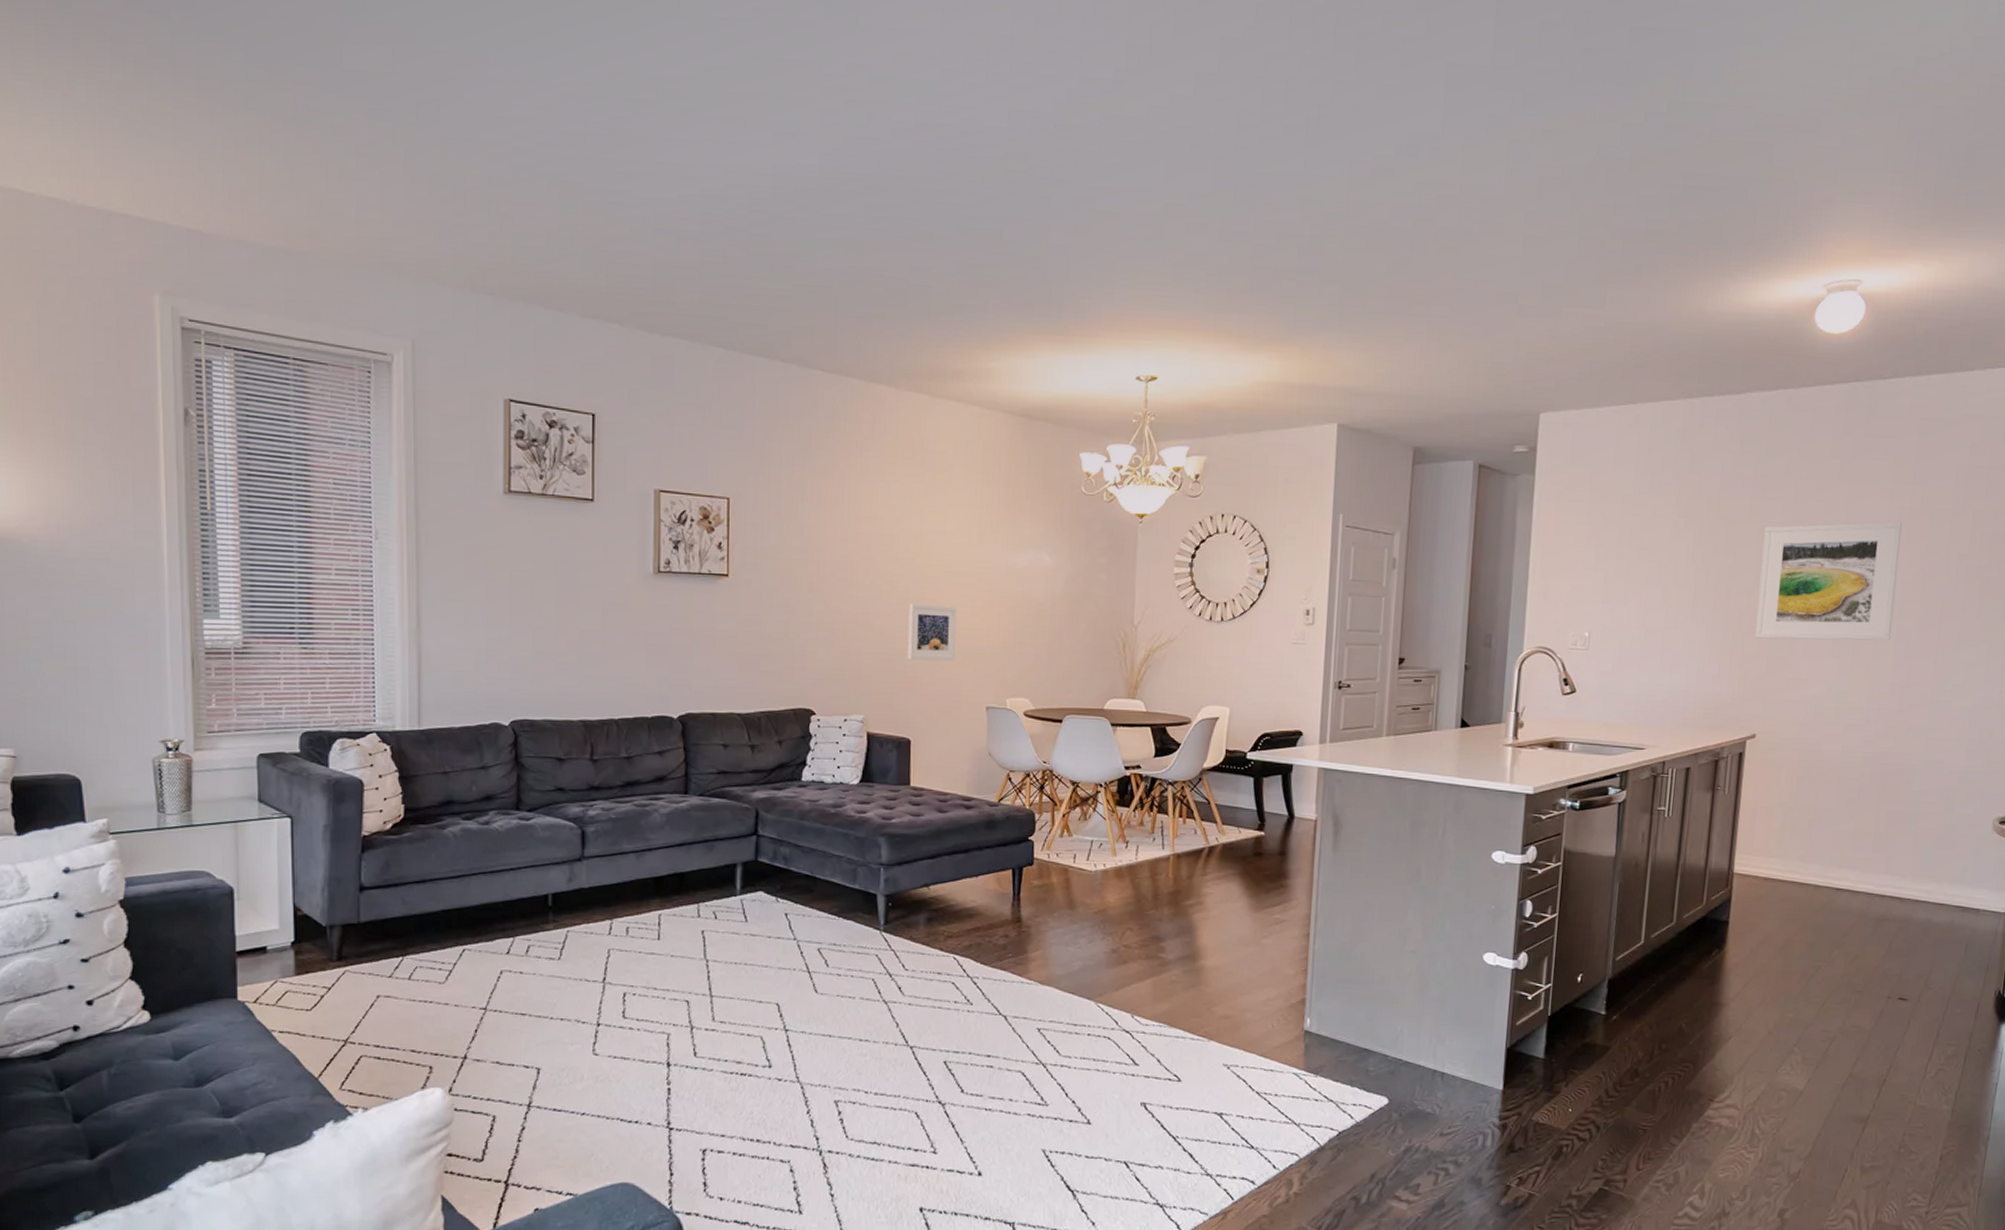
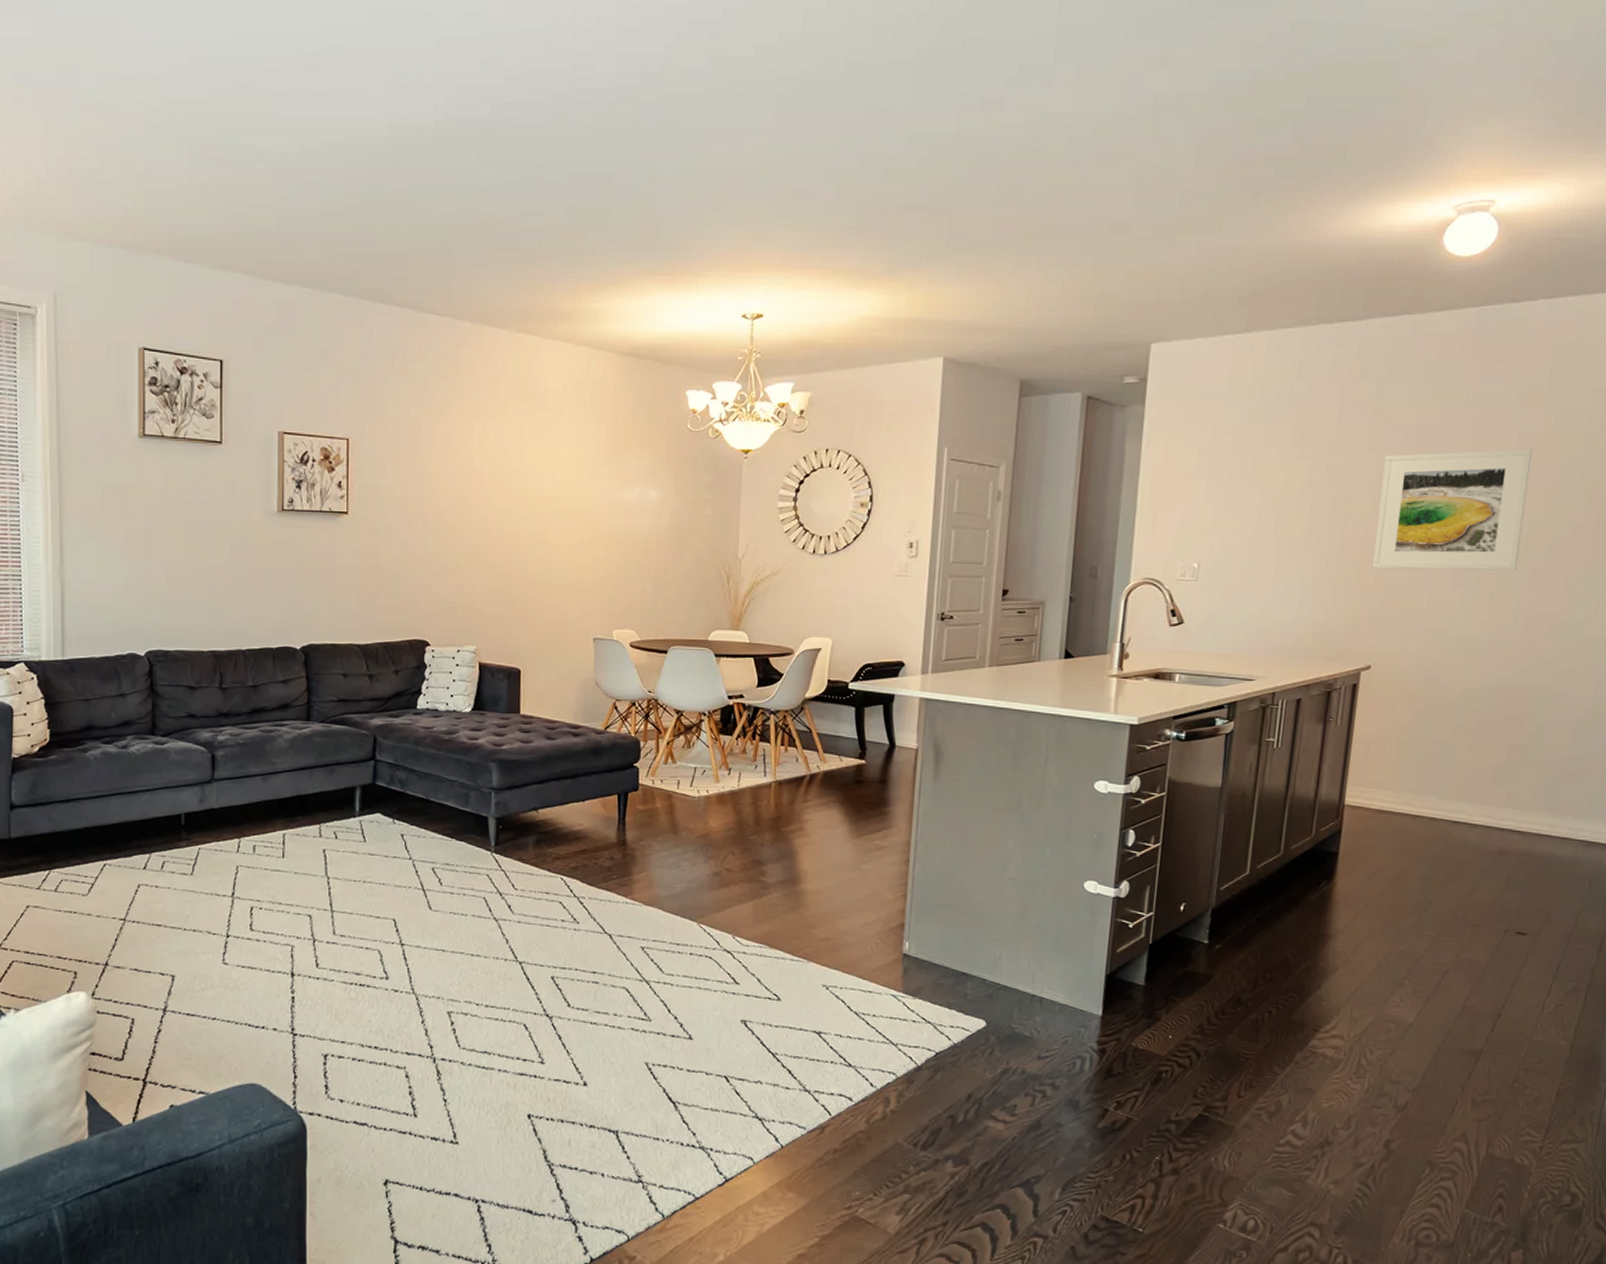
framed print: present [907,603,957,661] -> none [517,538,565,594]

